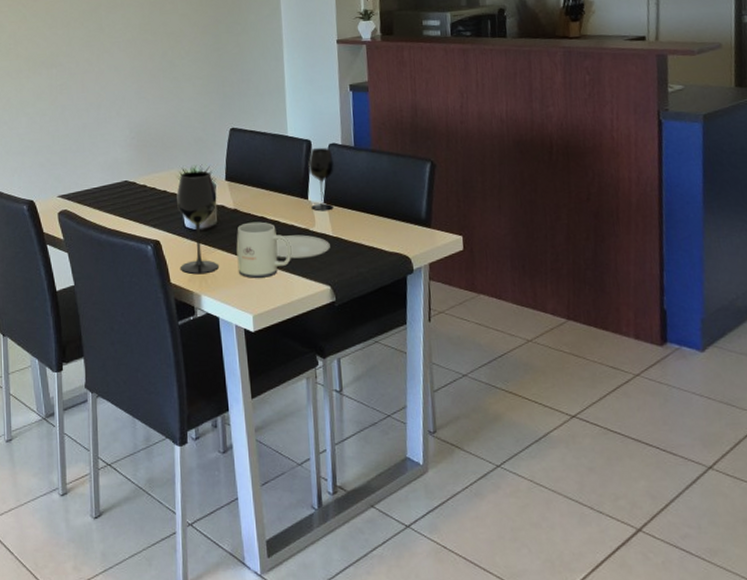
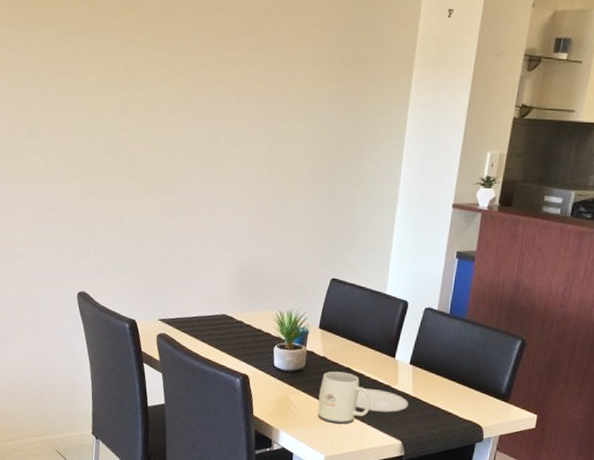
wineglass: present [177,170,219,274] -> none [264,314,309,412]
wine glass: present [308,147,334,211] -> none [397,309,427,372]

